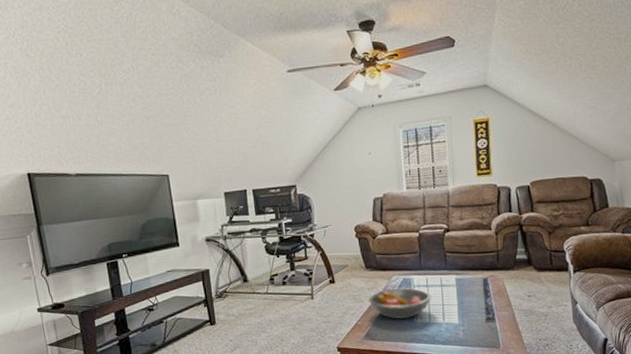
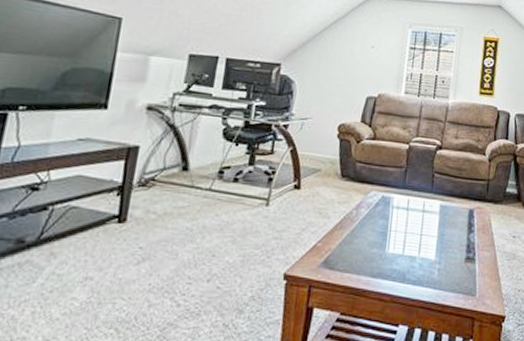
fruit bowl: present [368,288,432,319] -> none [336,206,411,246]

